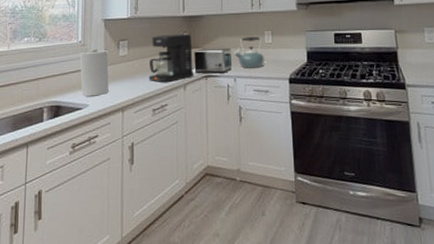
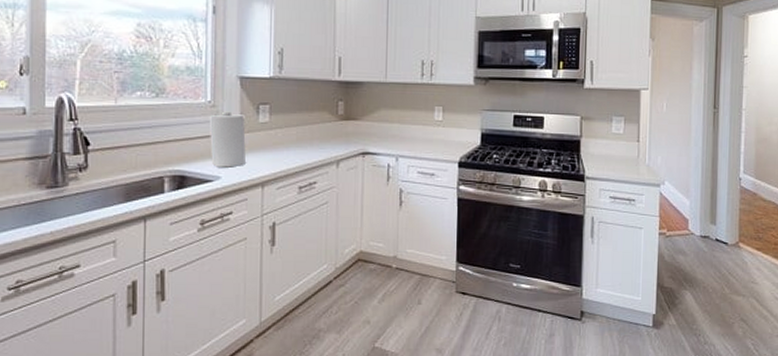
coffee maker: present [148,33,194,83] -> none [294,101,349,158]
toaster: present [194,47,233,74] -> none [350,121,395,151]
kettle: present [233,36,265,69] -> none [397,111,433,148]

